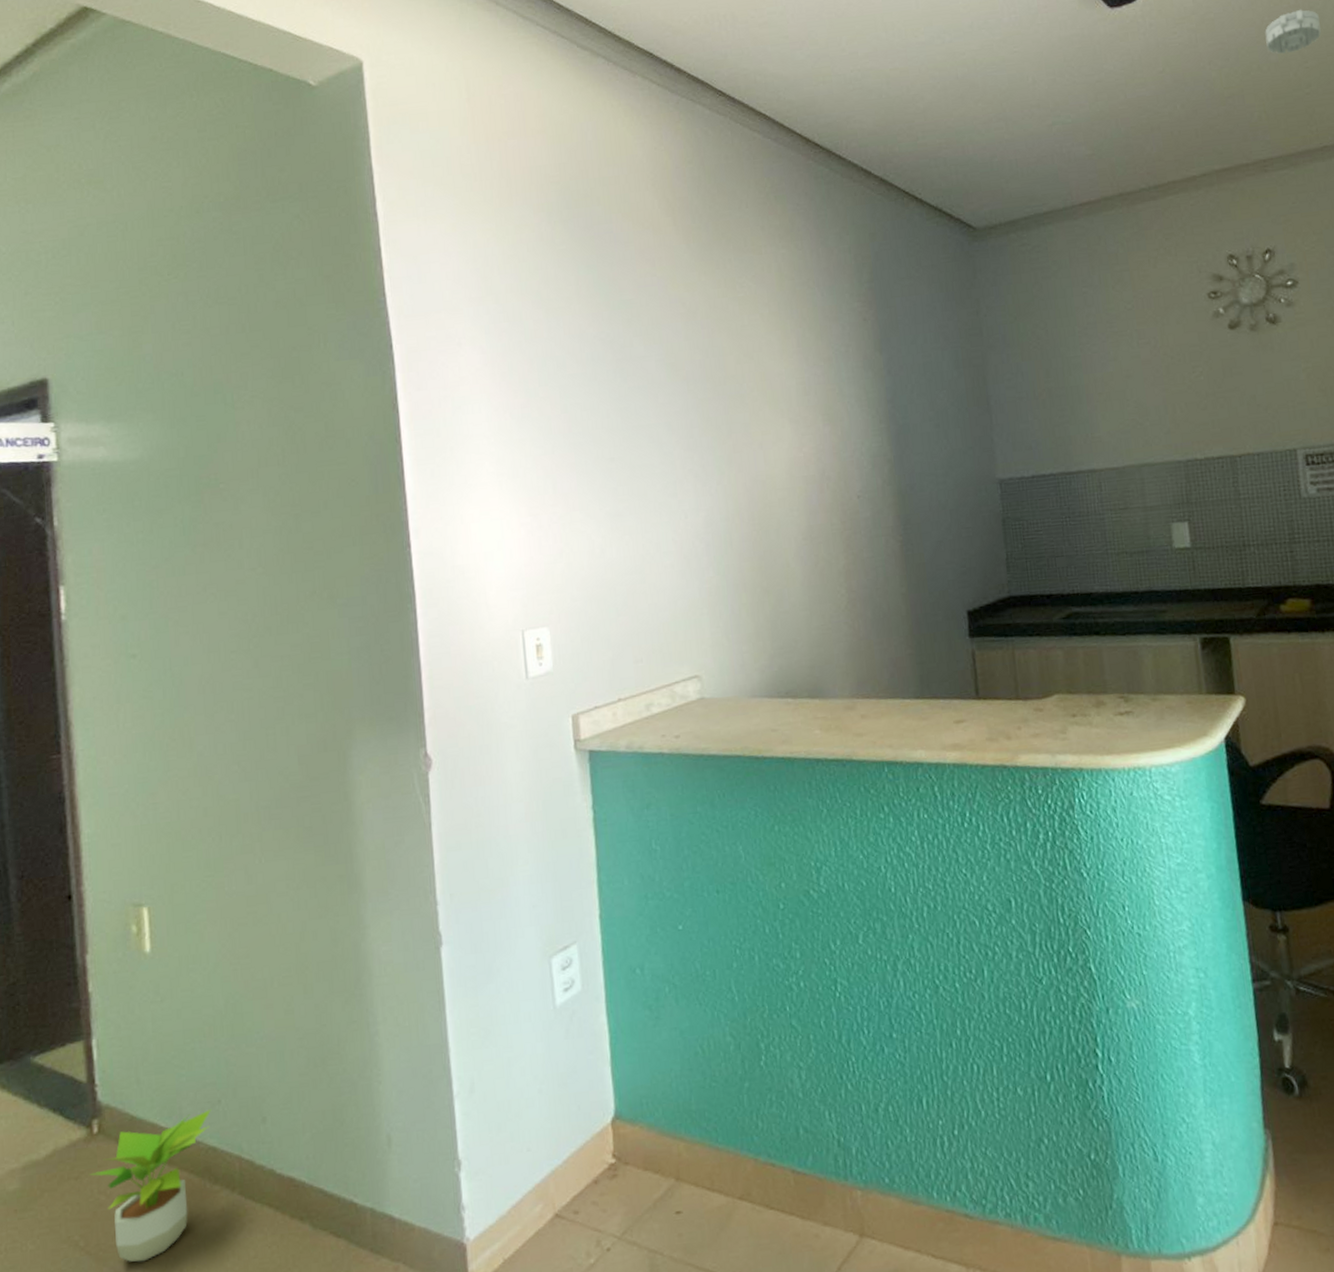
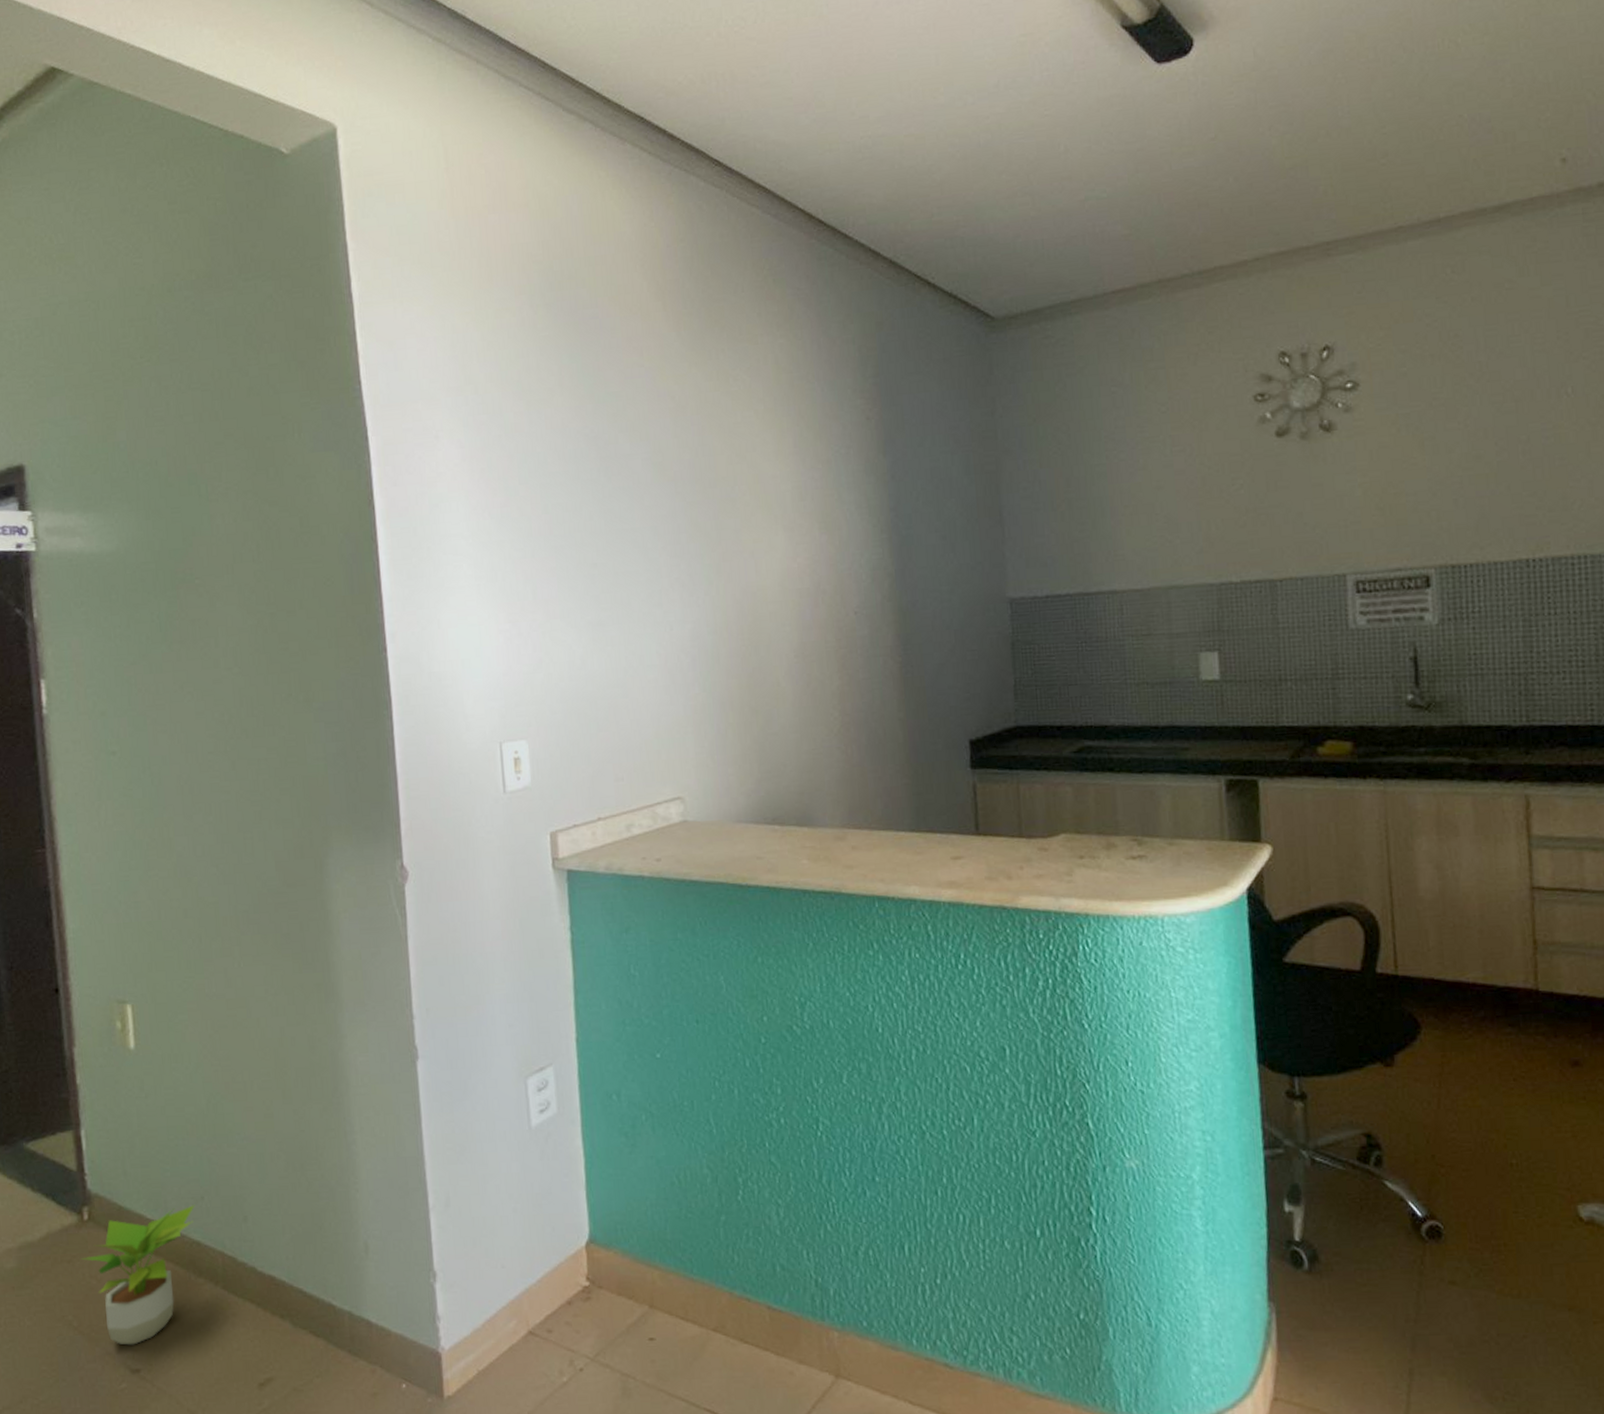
smoke detector: present [1265,9,1322,54] -> none [1337,64,1405,118]

